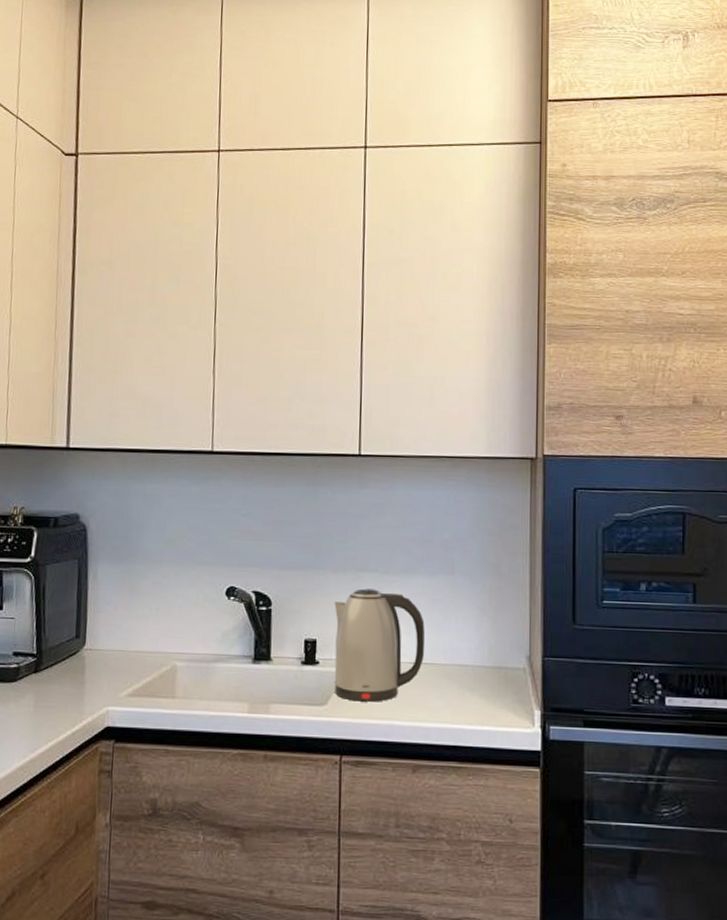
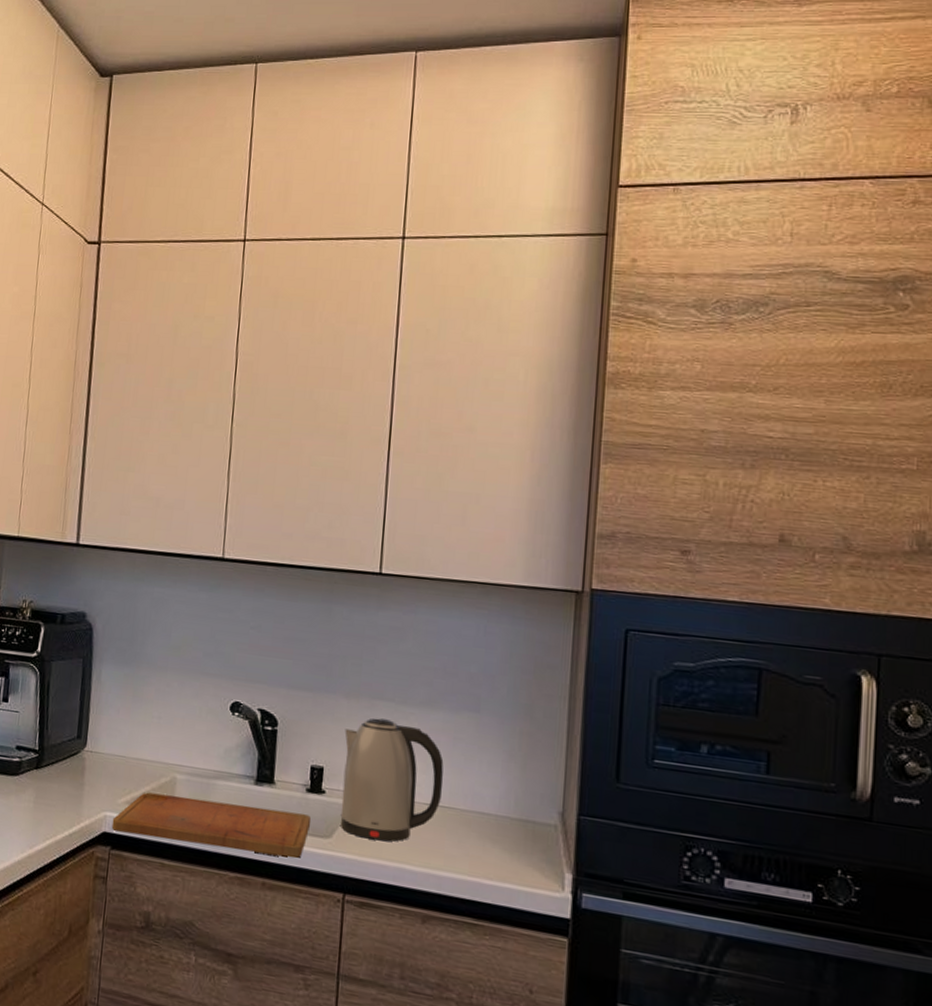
cutting board: none [114,682,308,729] -> present [111,792,312,859]

